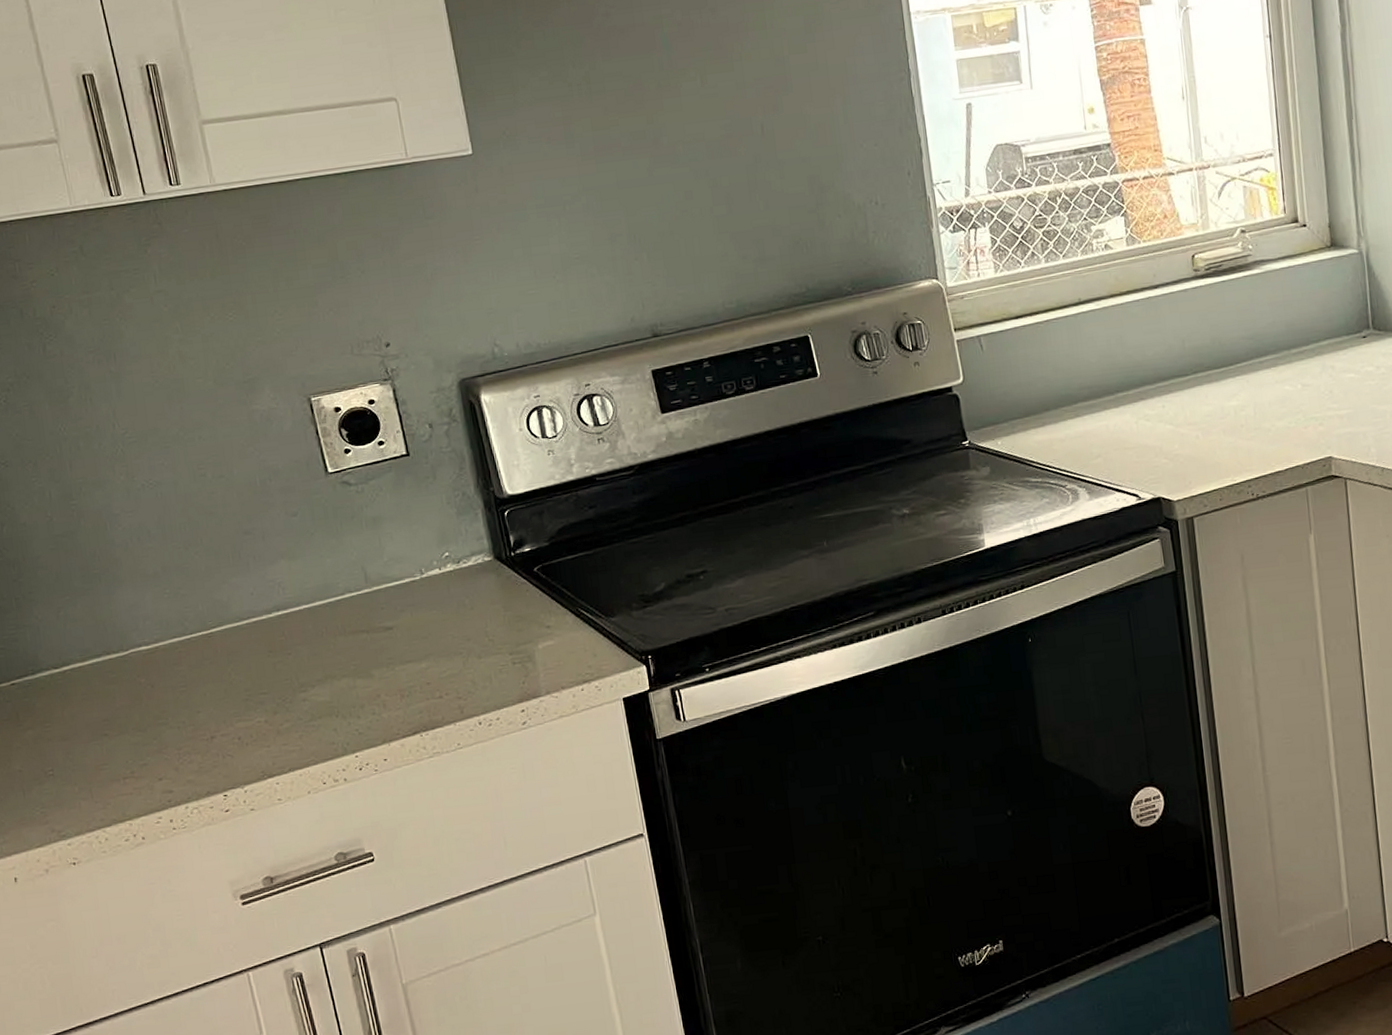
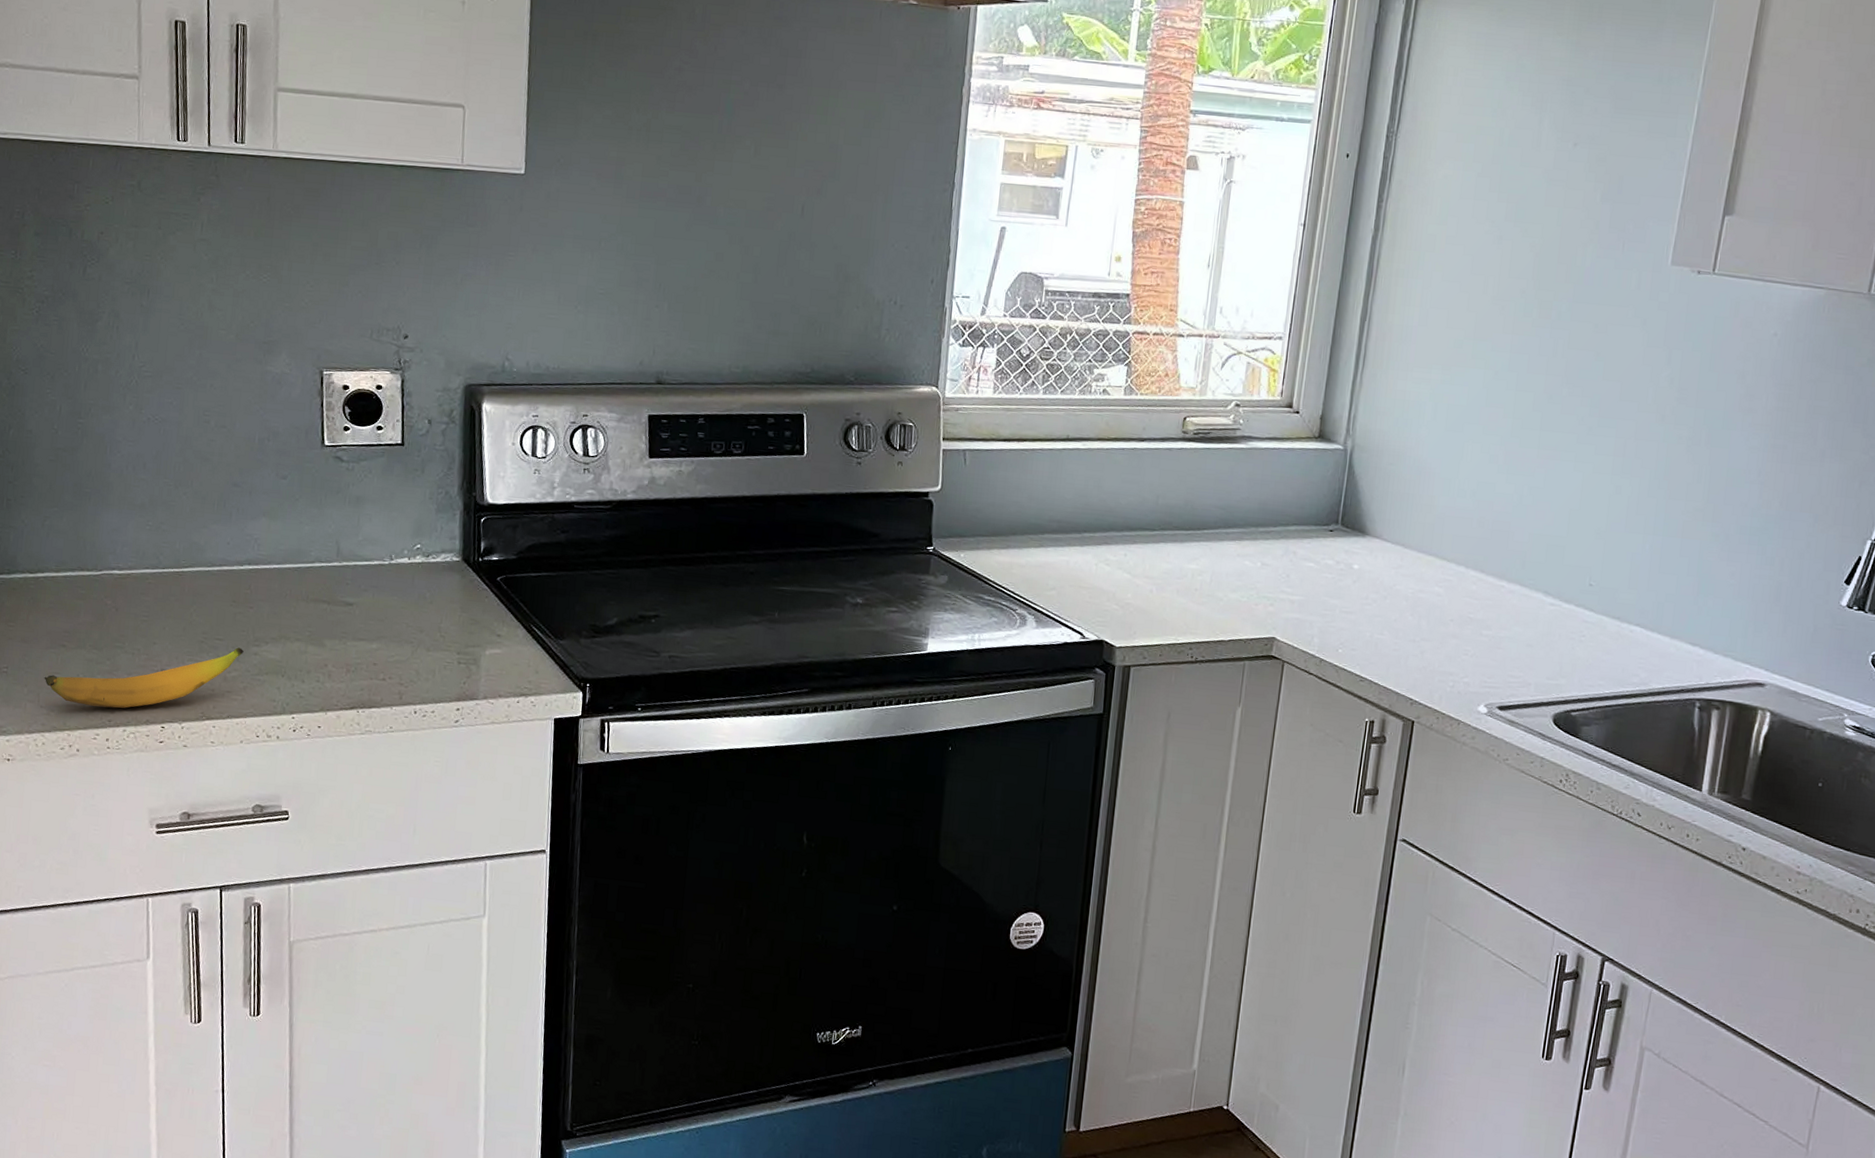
banana: none [92,697,292,791] -> present [44,647,244,709]

